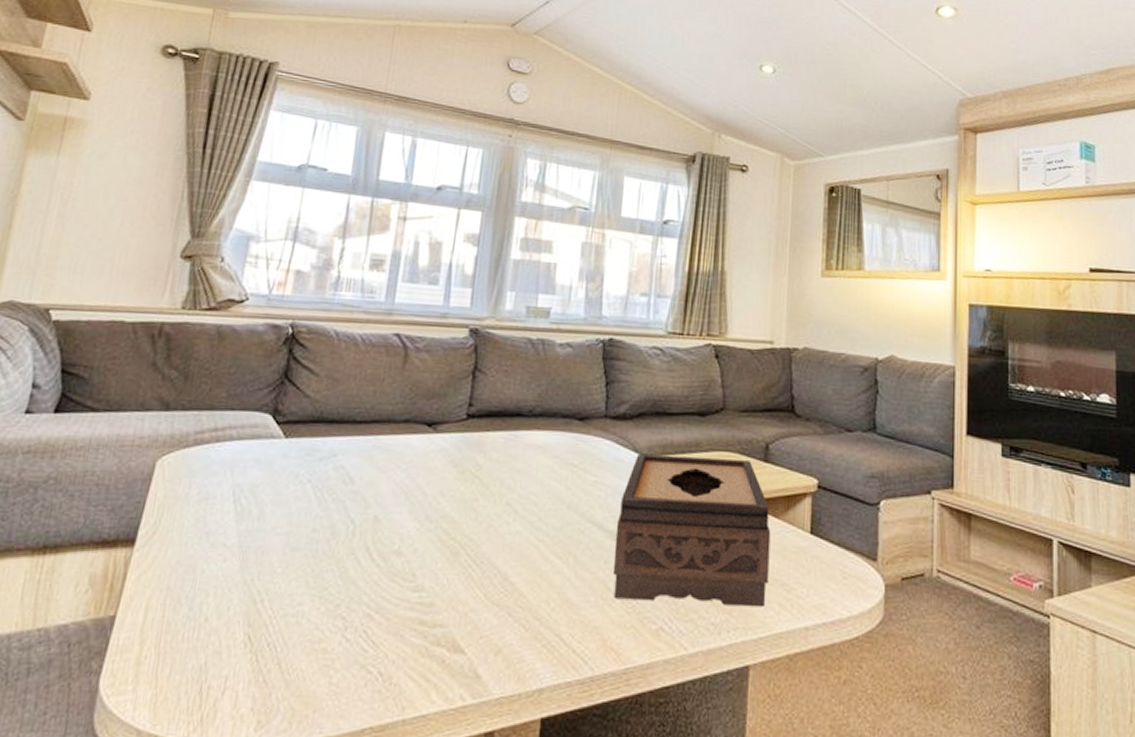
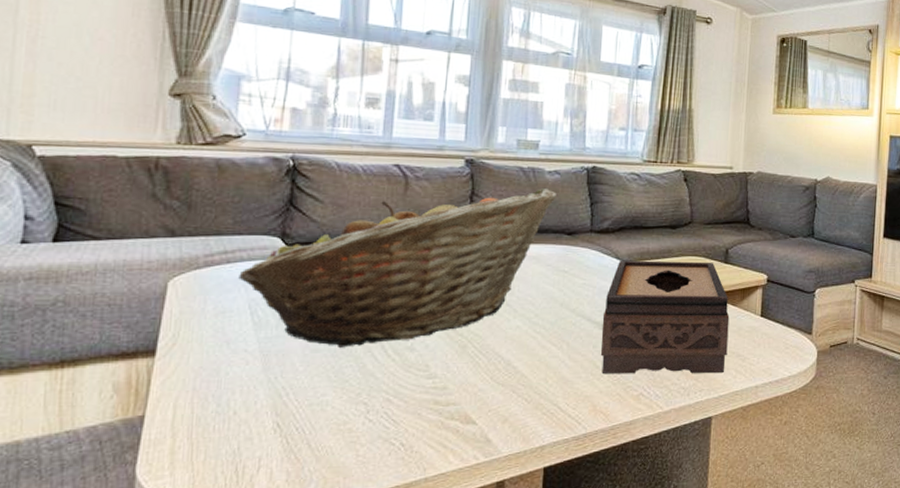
fruit basket: none [225,364,568,547] -> present [238,188,556,348]

